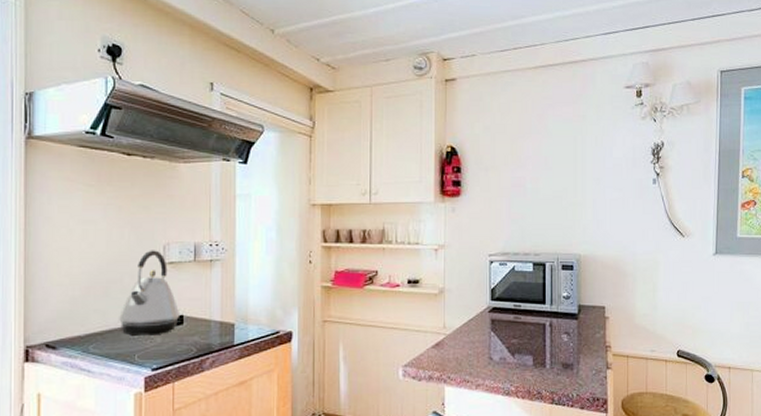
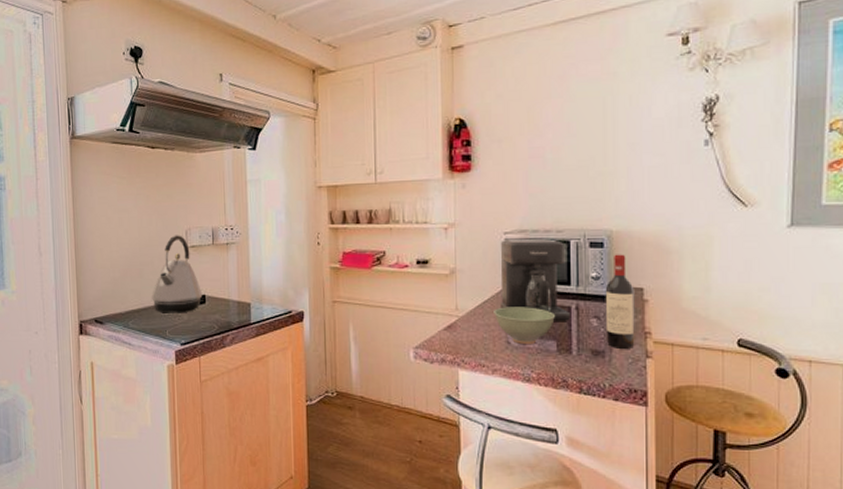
bowl: none [478,324,532,360] -> present [494,307,555,345]
coffee maker: none [485,262,545,337] -> present [500,239,570,321]
wine bottle: none [574,276,598,361] -> present [605,254,635,349]

